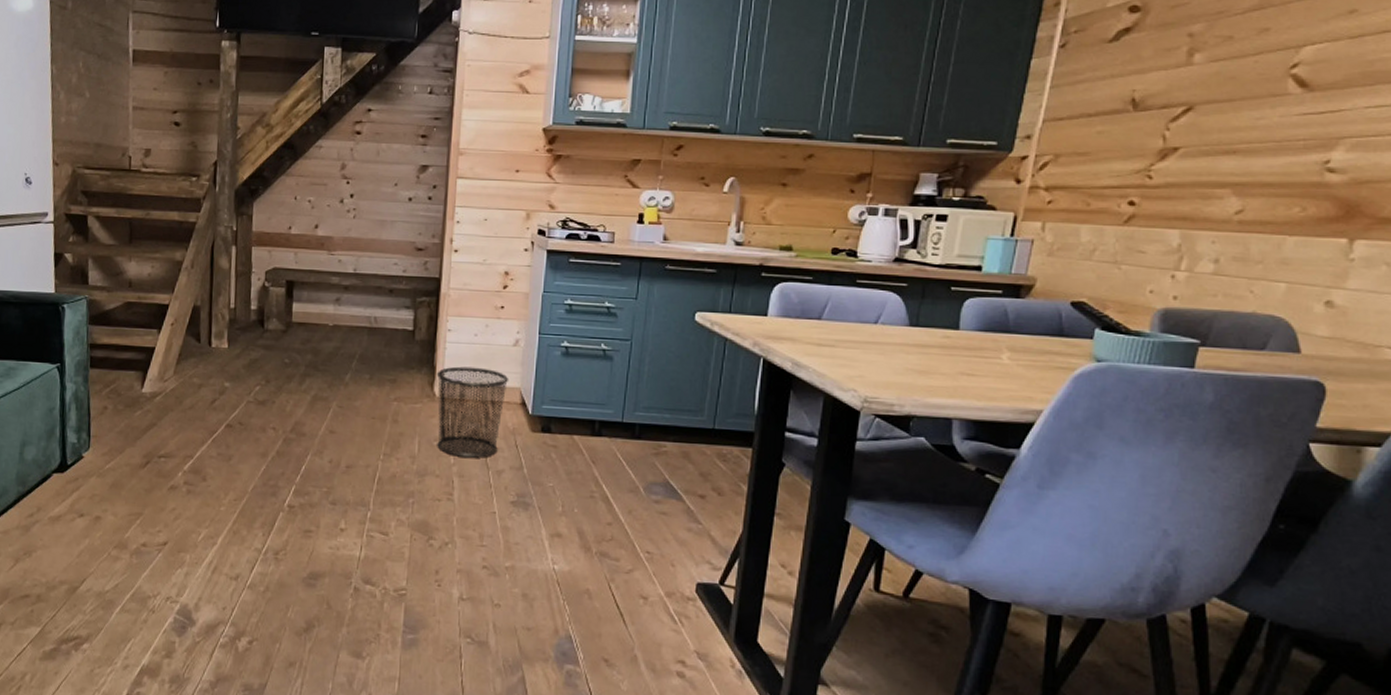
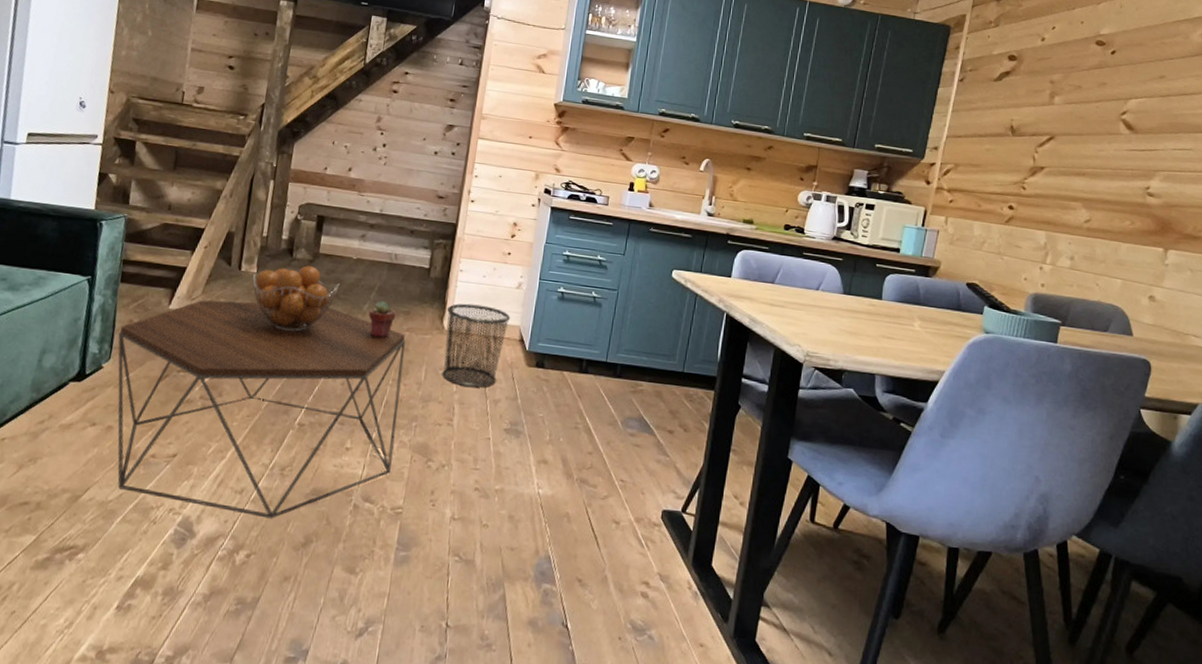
coffee table: none [94,379,395,605] -> present [117,299,406,519]
fruit basket: none [225,337,317,409] -> present [252,266,340,332]
potted succulent: none [351,370,382,409] -> present [368,301,397,338]

